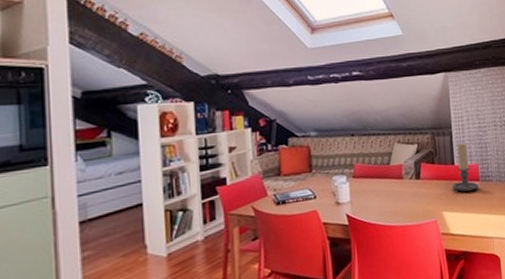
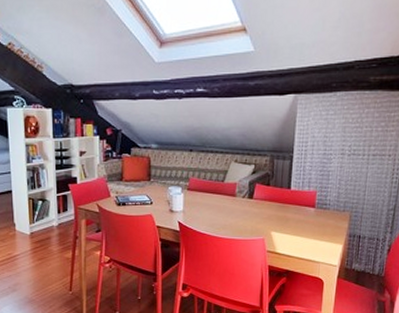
candle holder: present [452,143,478,193] -> none [284,168,313,217]

